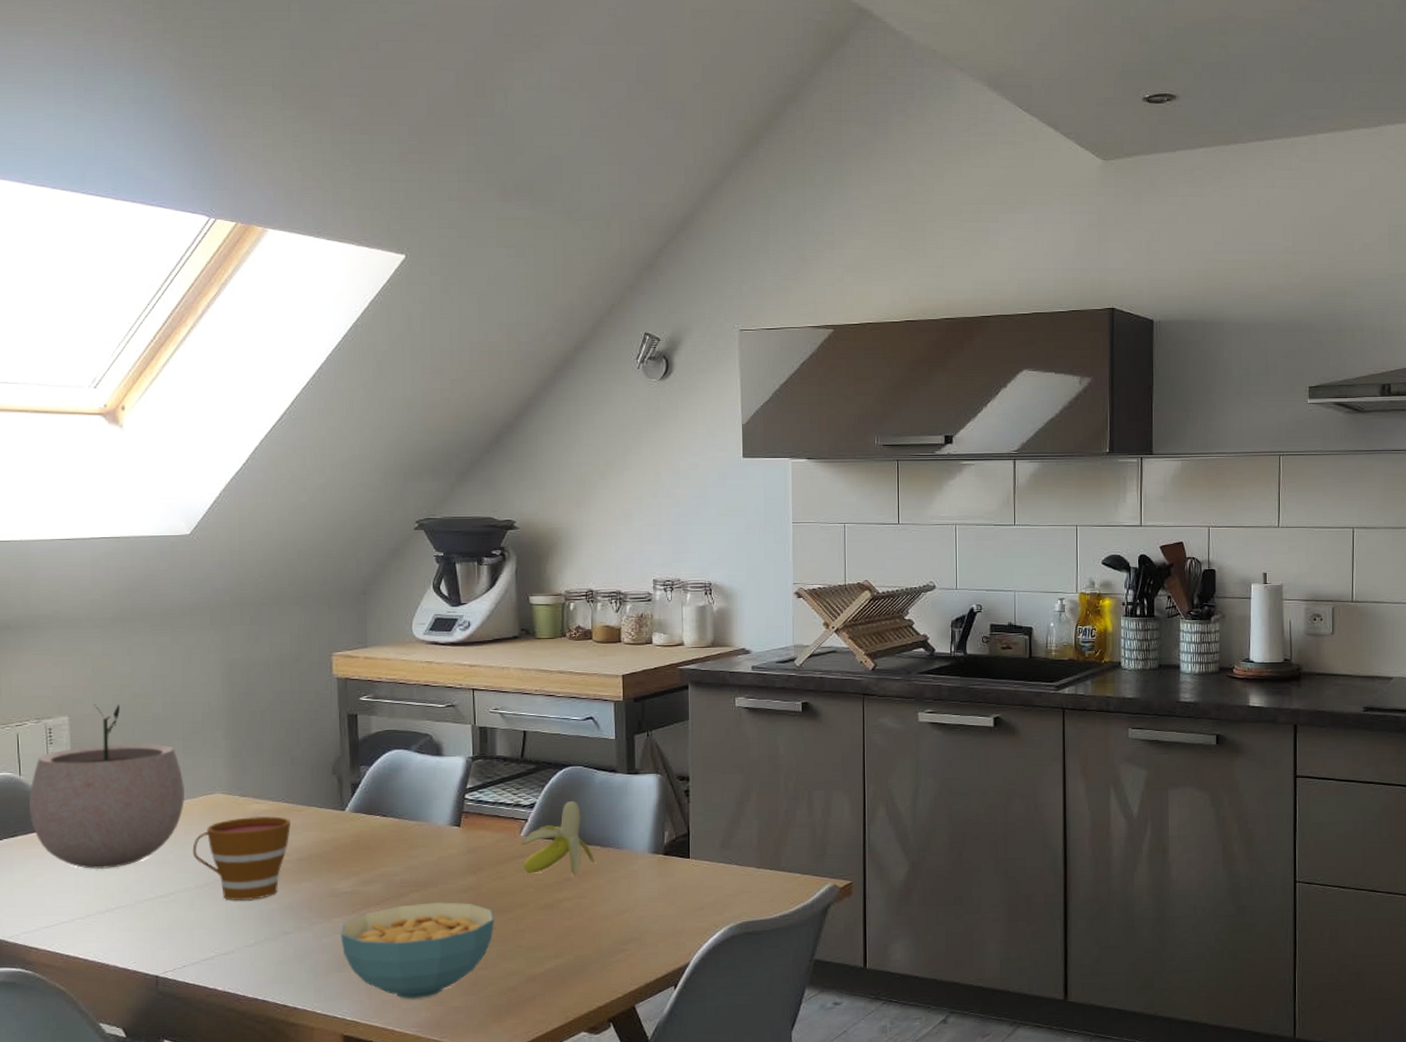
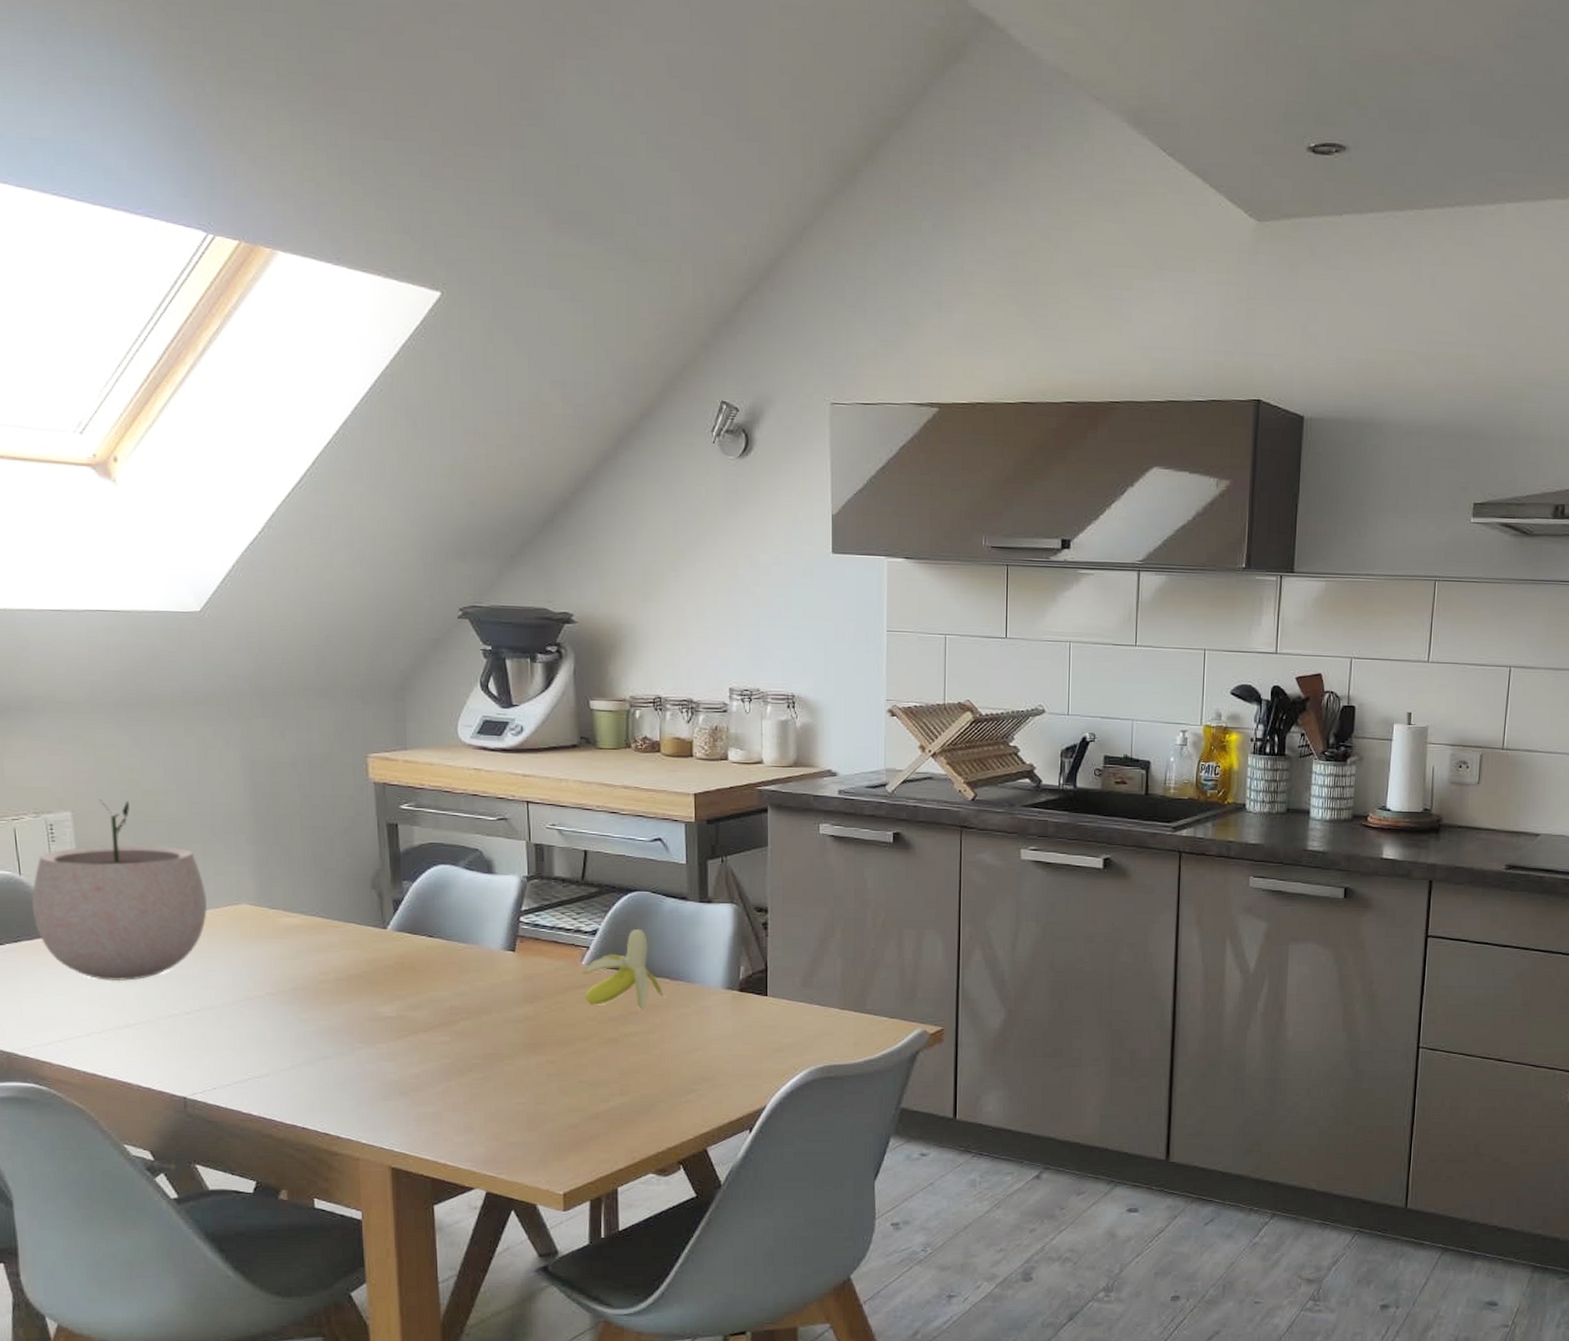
cup: present [192,816,291,901] -> none [218,930,327,1022]
cereal bowl: present [341,902,495,1000] -> none [386,1031,555,1133]

